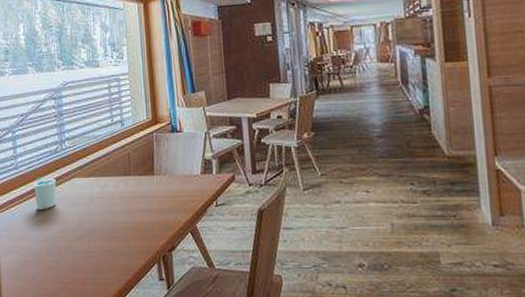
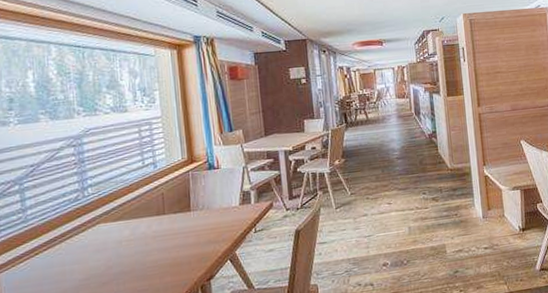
cup: present [34,177,57,211] -> none [49,227,78,262]

